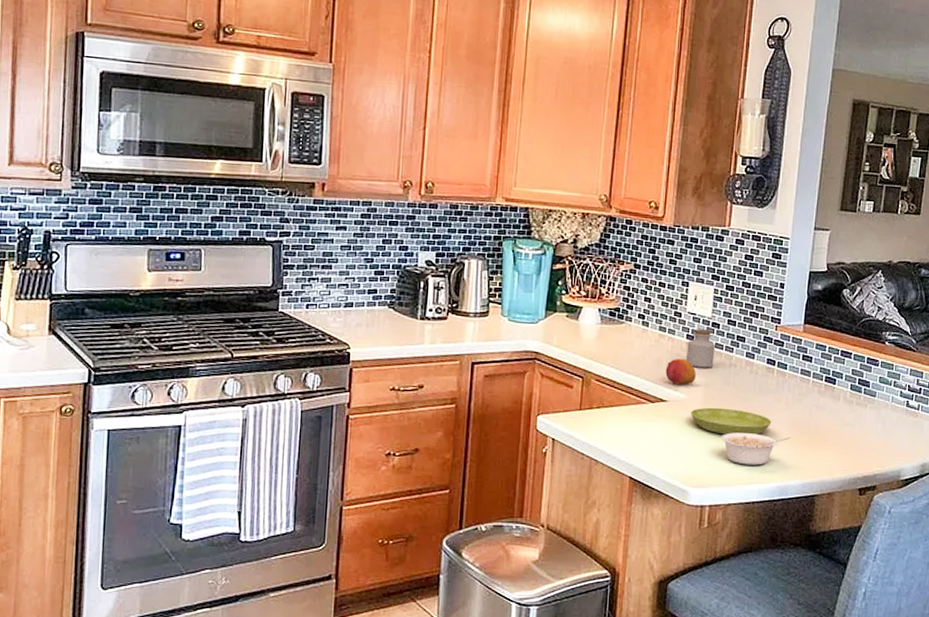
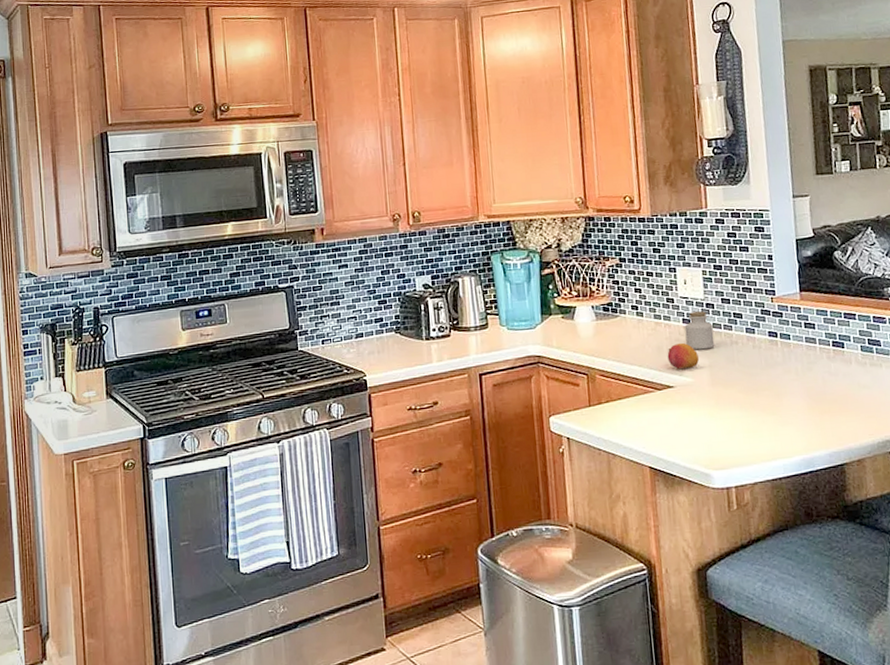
saucer: present [691,407,772,435] -> none [700,386,785,413]
legume: present [721,432,790,466] -> none [735,408,807,441]

